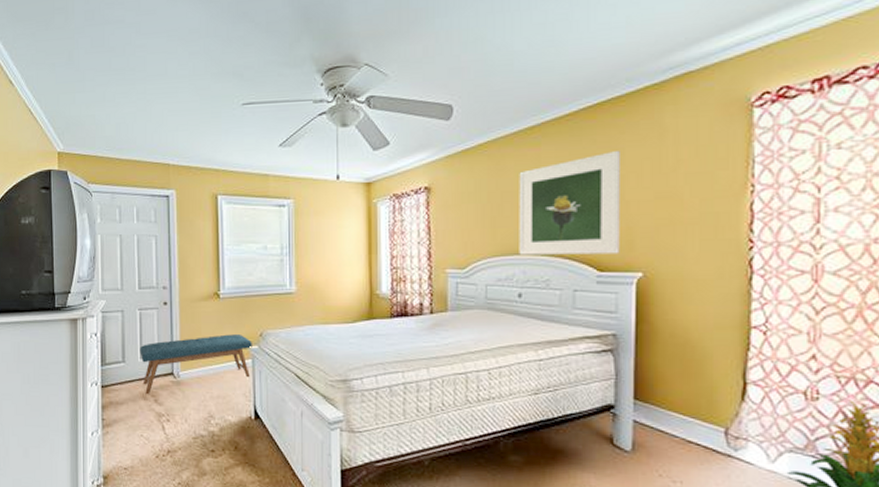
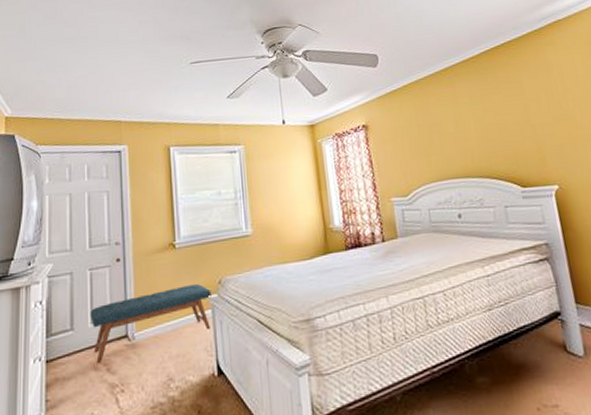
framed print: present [519,150,620,255] -> none [441,83,536,179]

